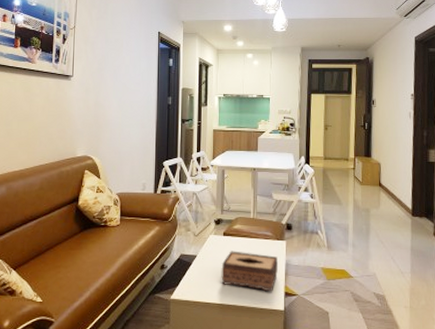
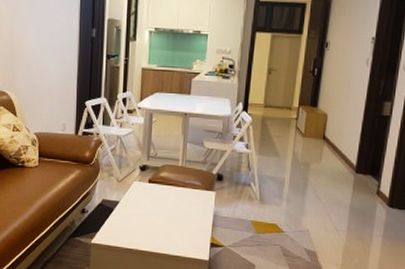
tissue box: present [221,251,278,292] -> none [144,198,205,242]

